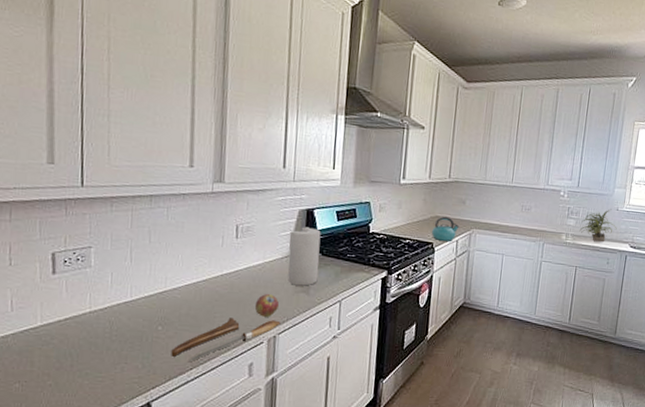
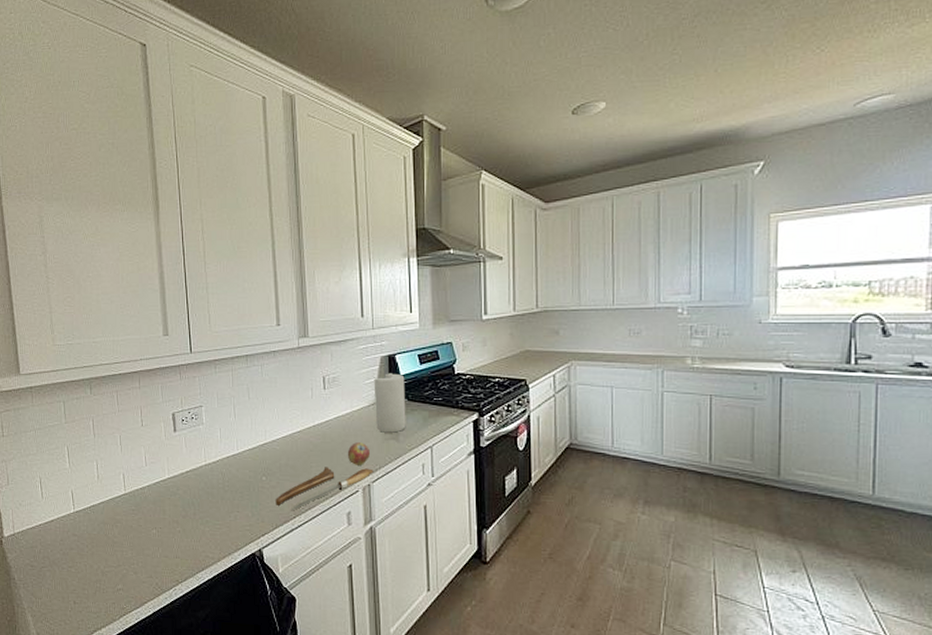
kettle: present [431,216,459,241] -> none [522,349,555,376]
potted plant: present [579,209,617,243] -> none [709,322,763,364]

